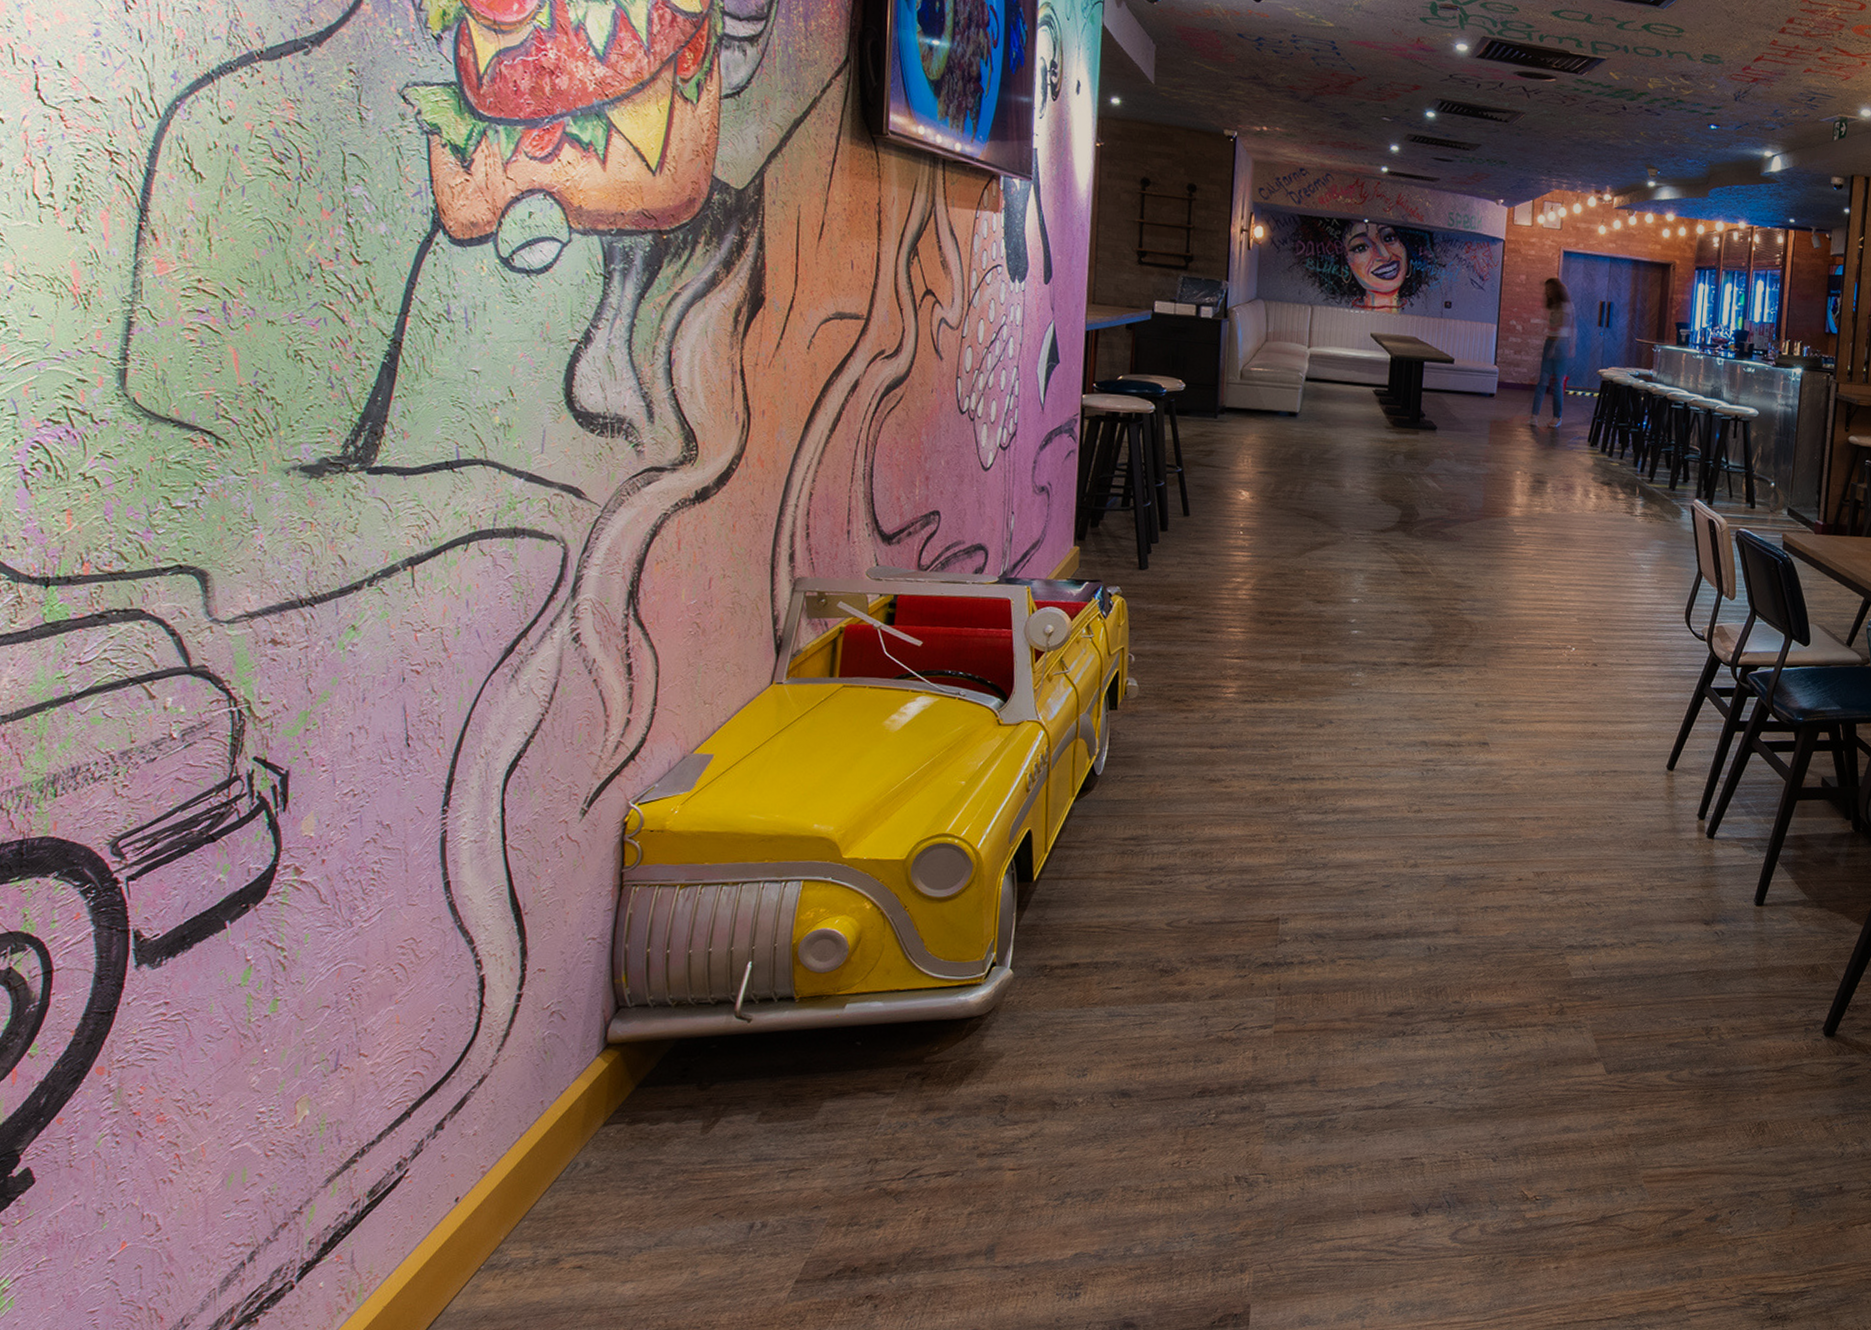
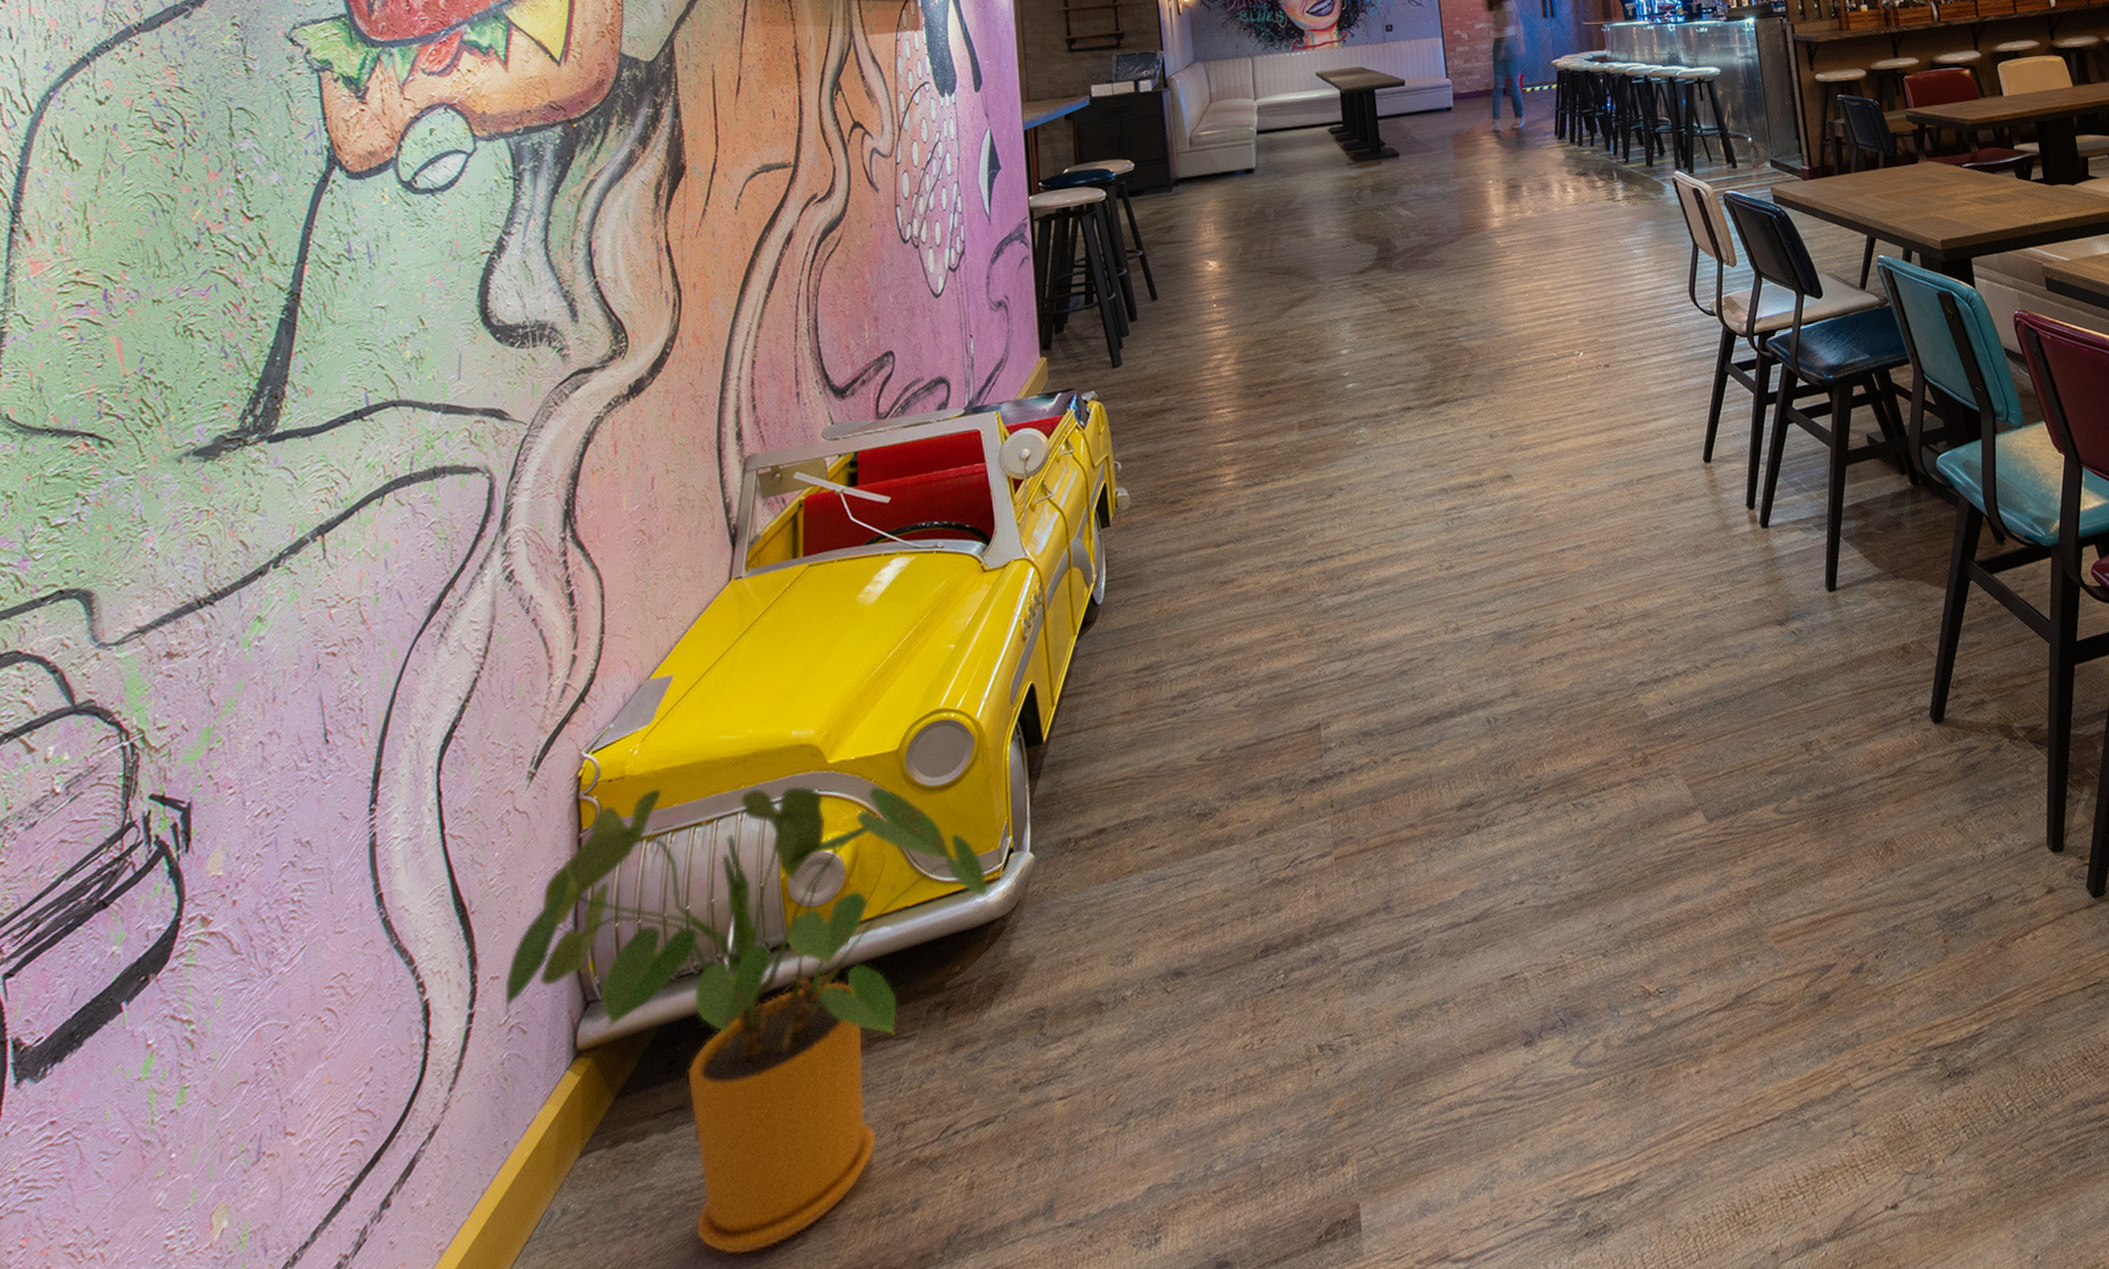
house plant: none [548,846,971,1230] -> present [505,785,990,1255]

